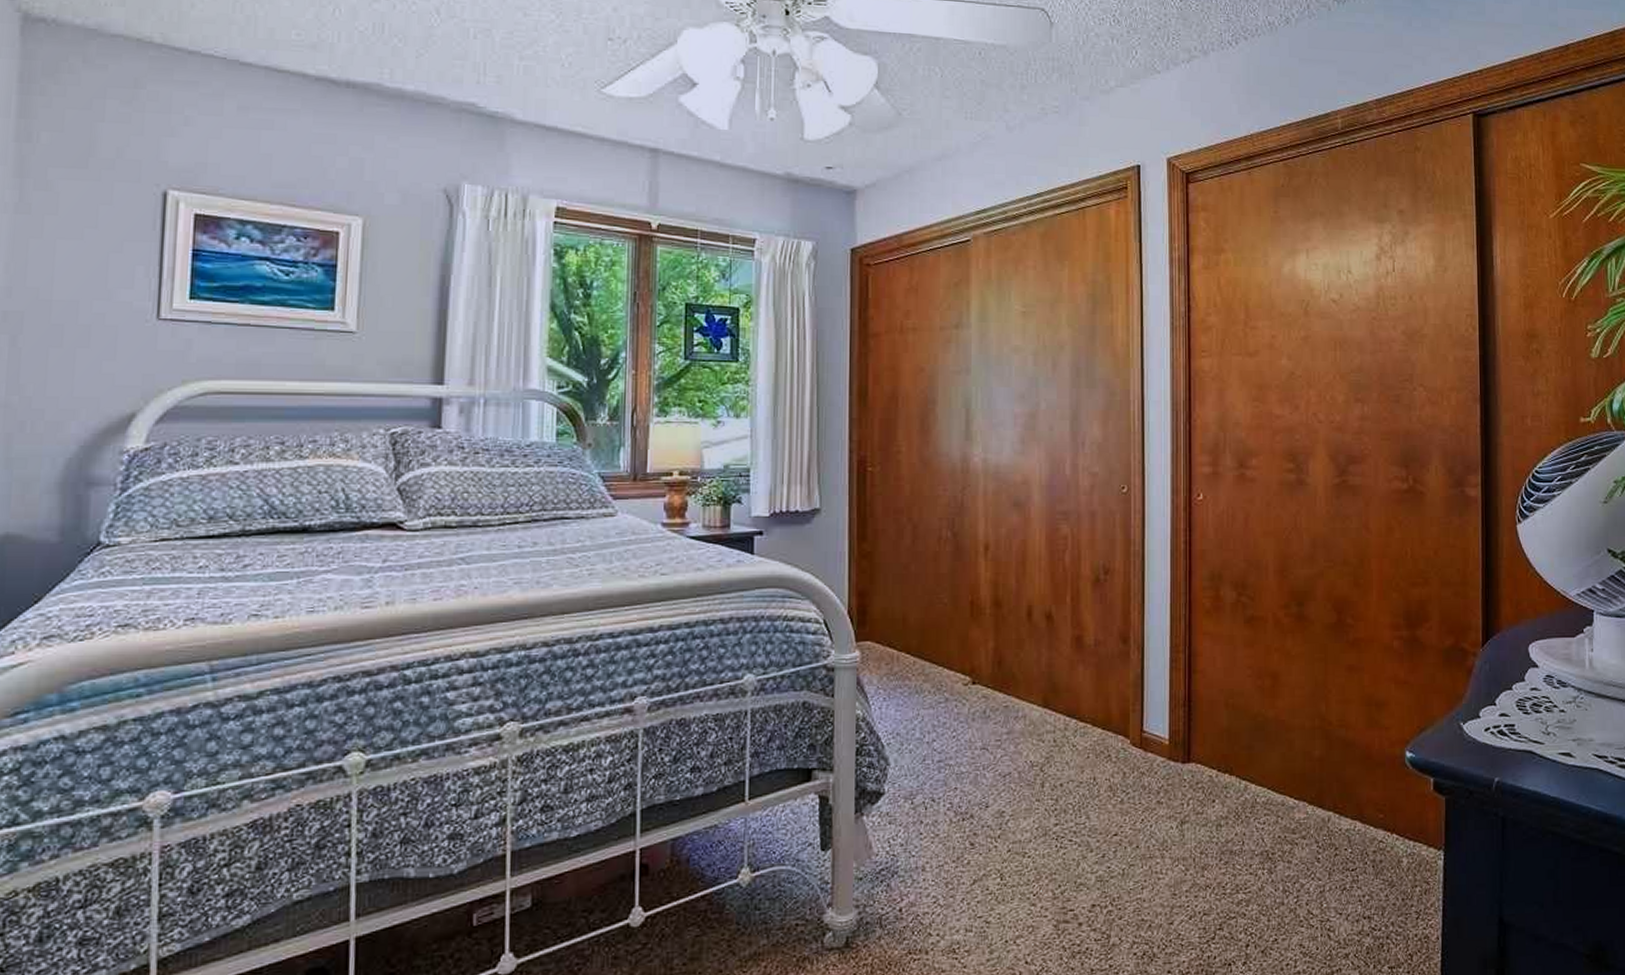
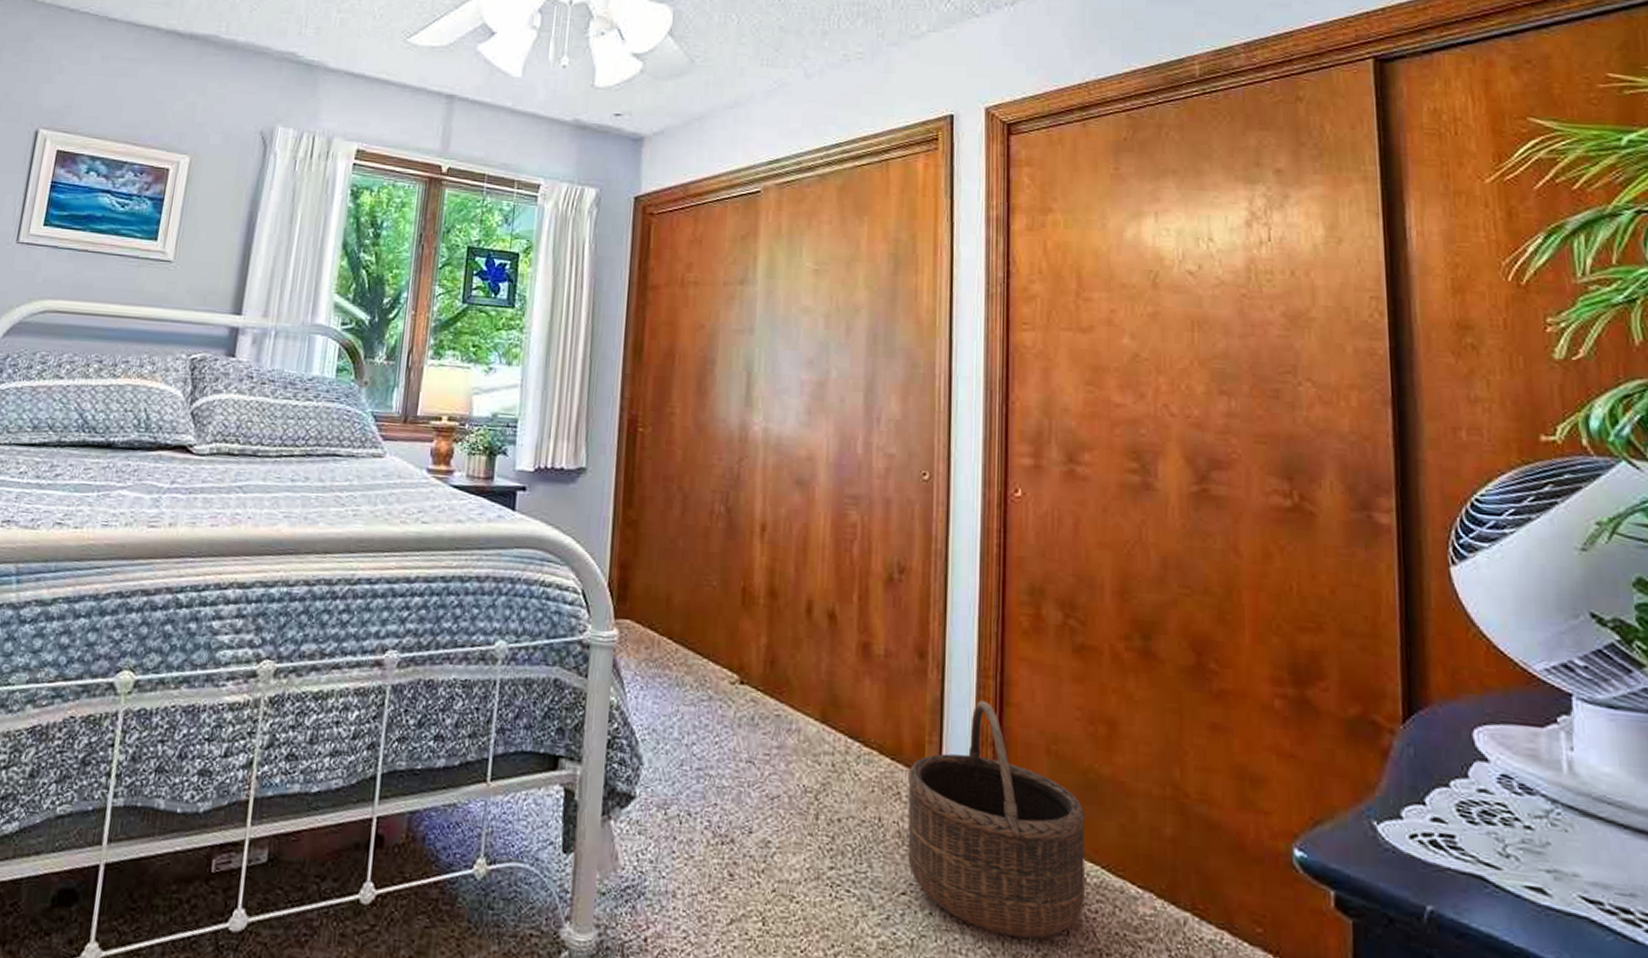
basket: none [1117,671,1255,853] -> present [907,700,1085,939]

